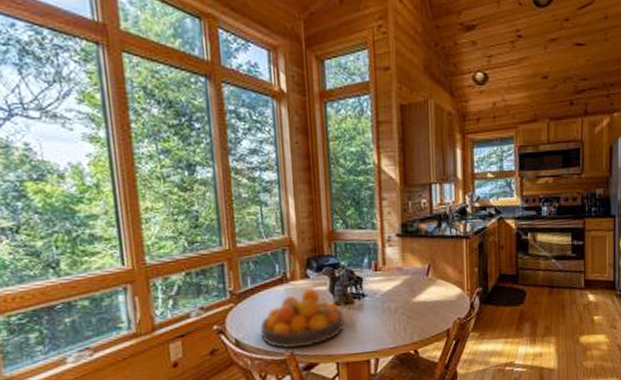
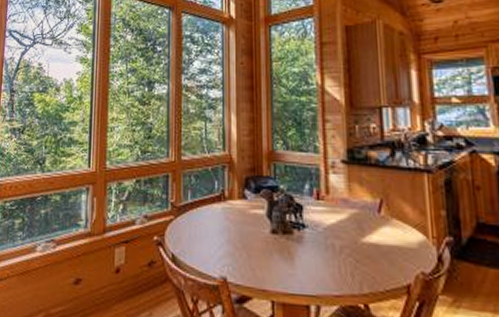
fruit bowl: present [260,289,344,349] -> none [196,211,281,276]

